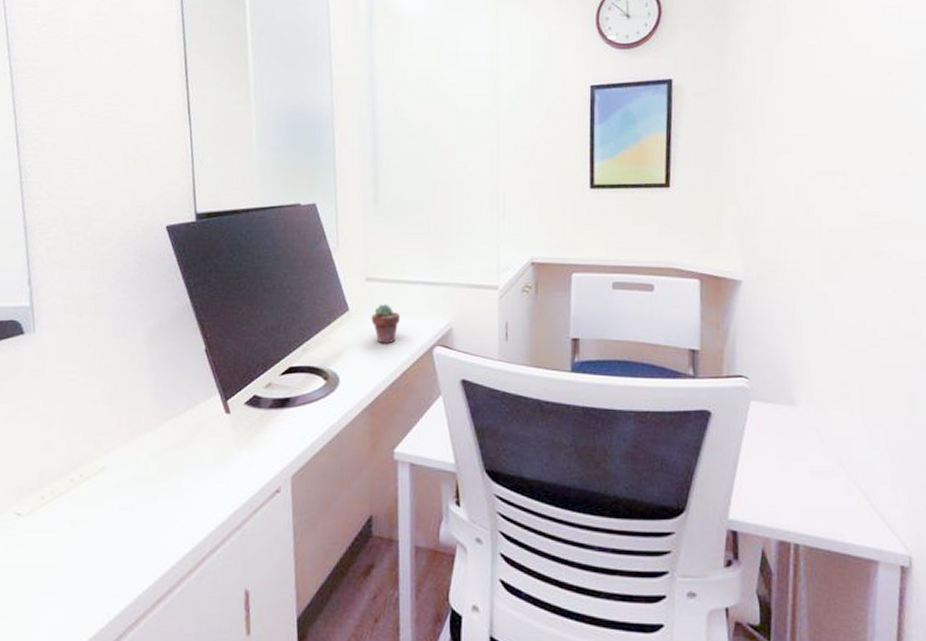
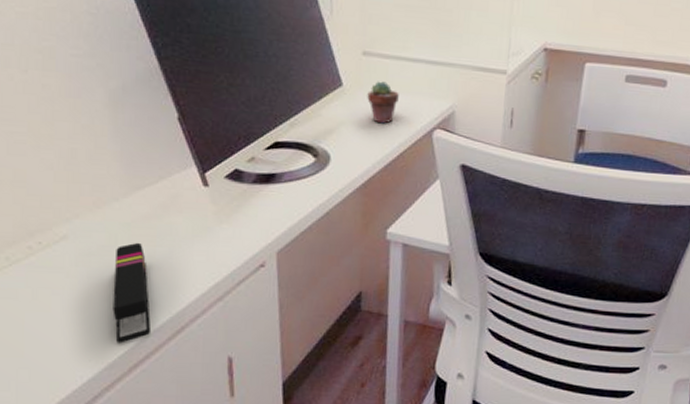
stapler: none [140,471,175,577] -> present [112,242,152,344]

